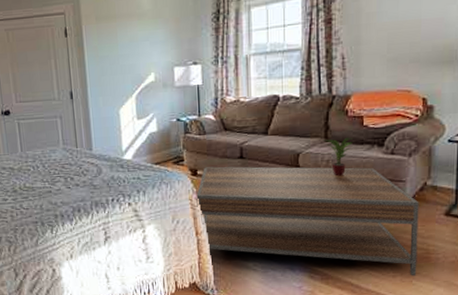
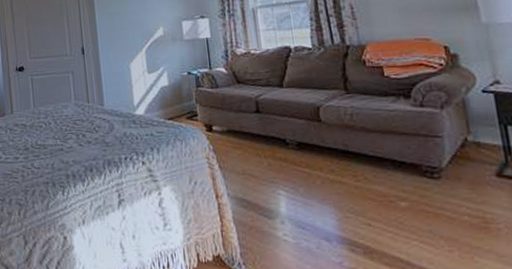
coffee table: present [196,166,419,276] -> none [213,121,478,251]
potted plant: present [322,137,354,176] -> none [342,89,377,132]

